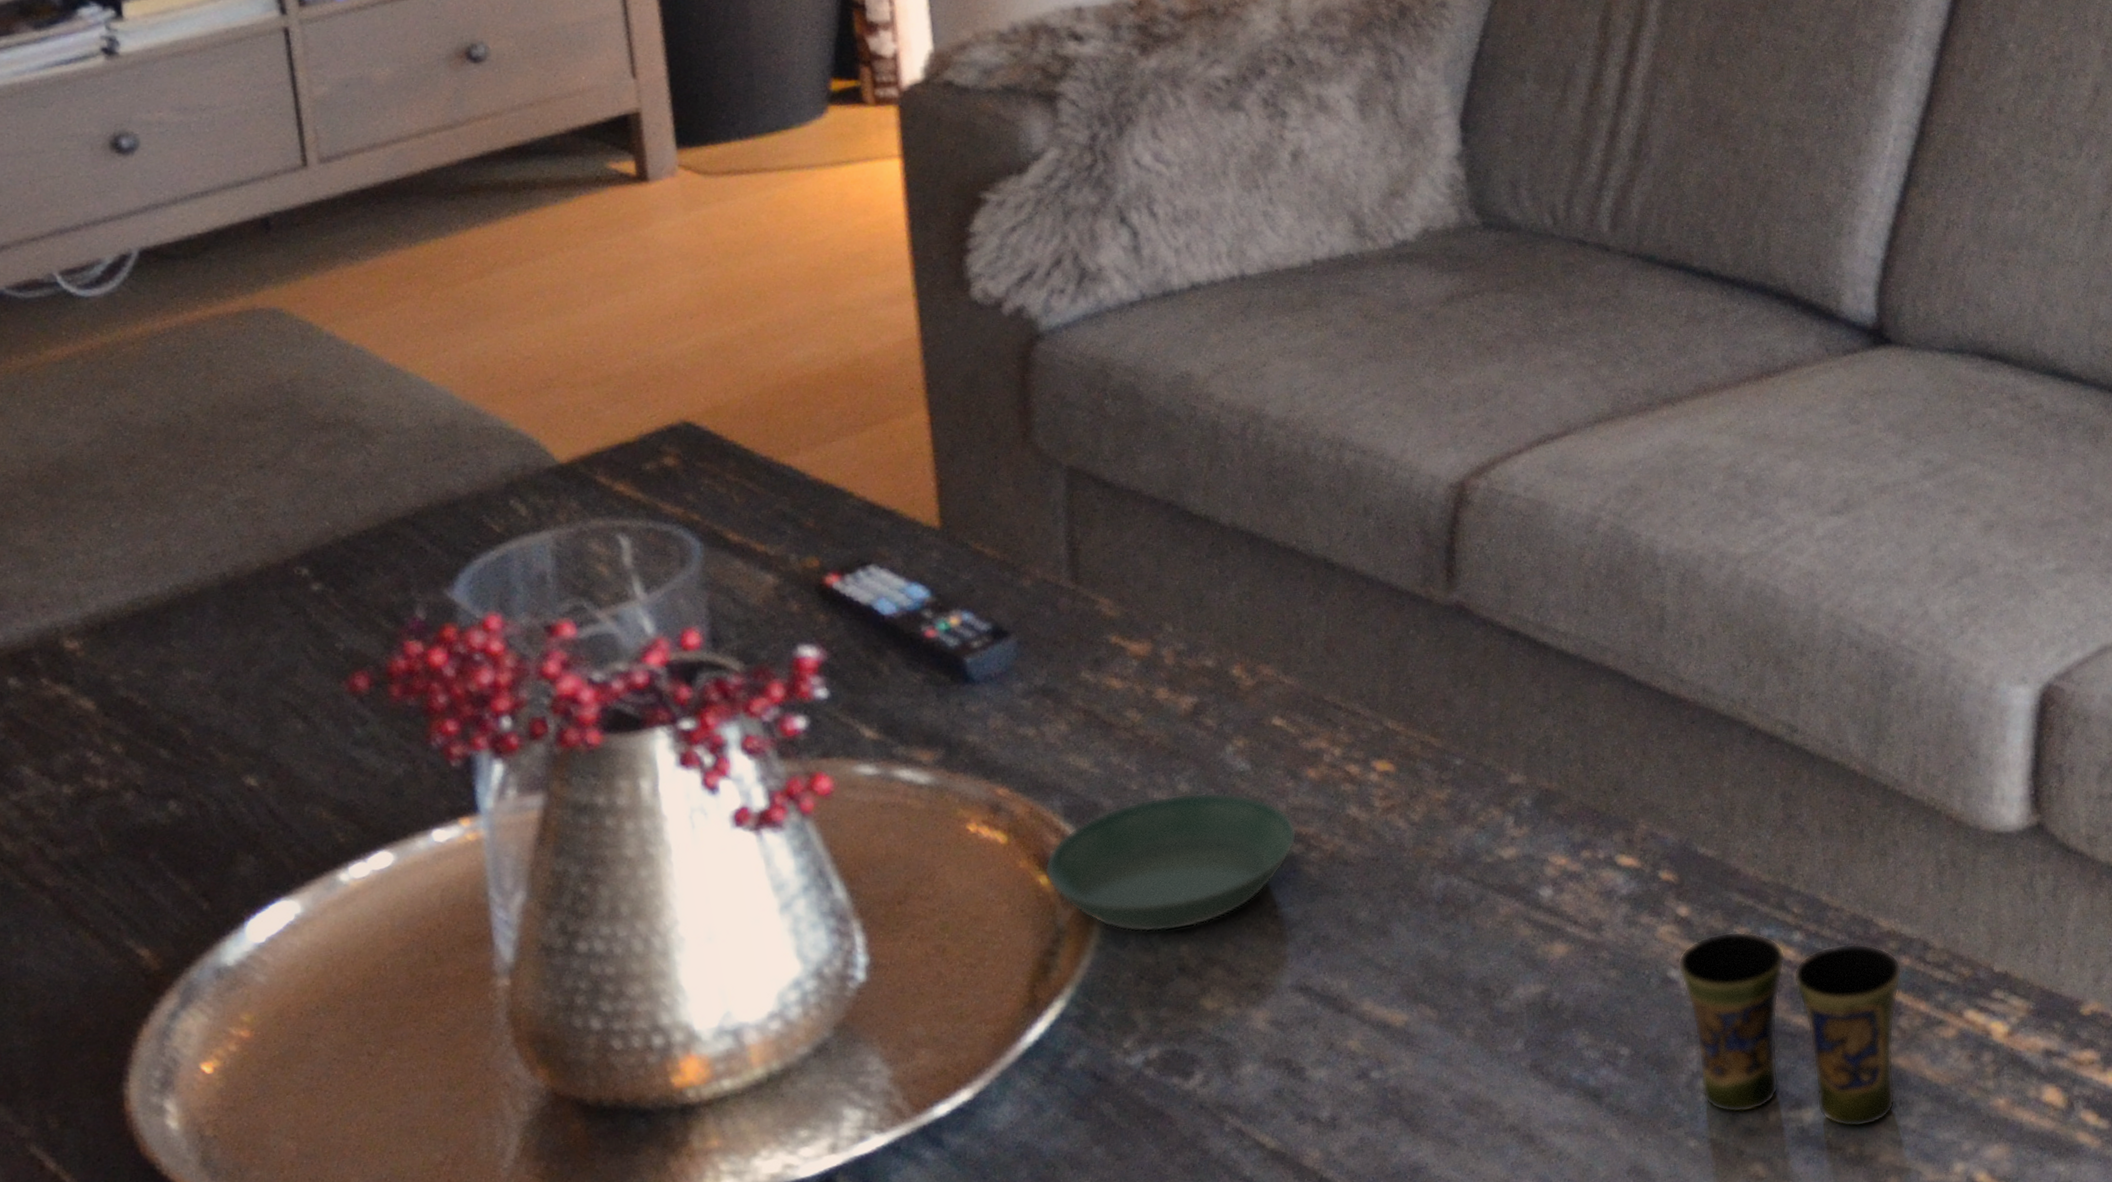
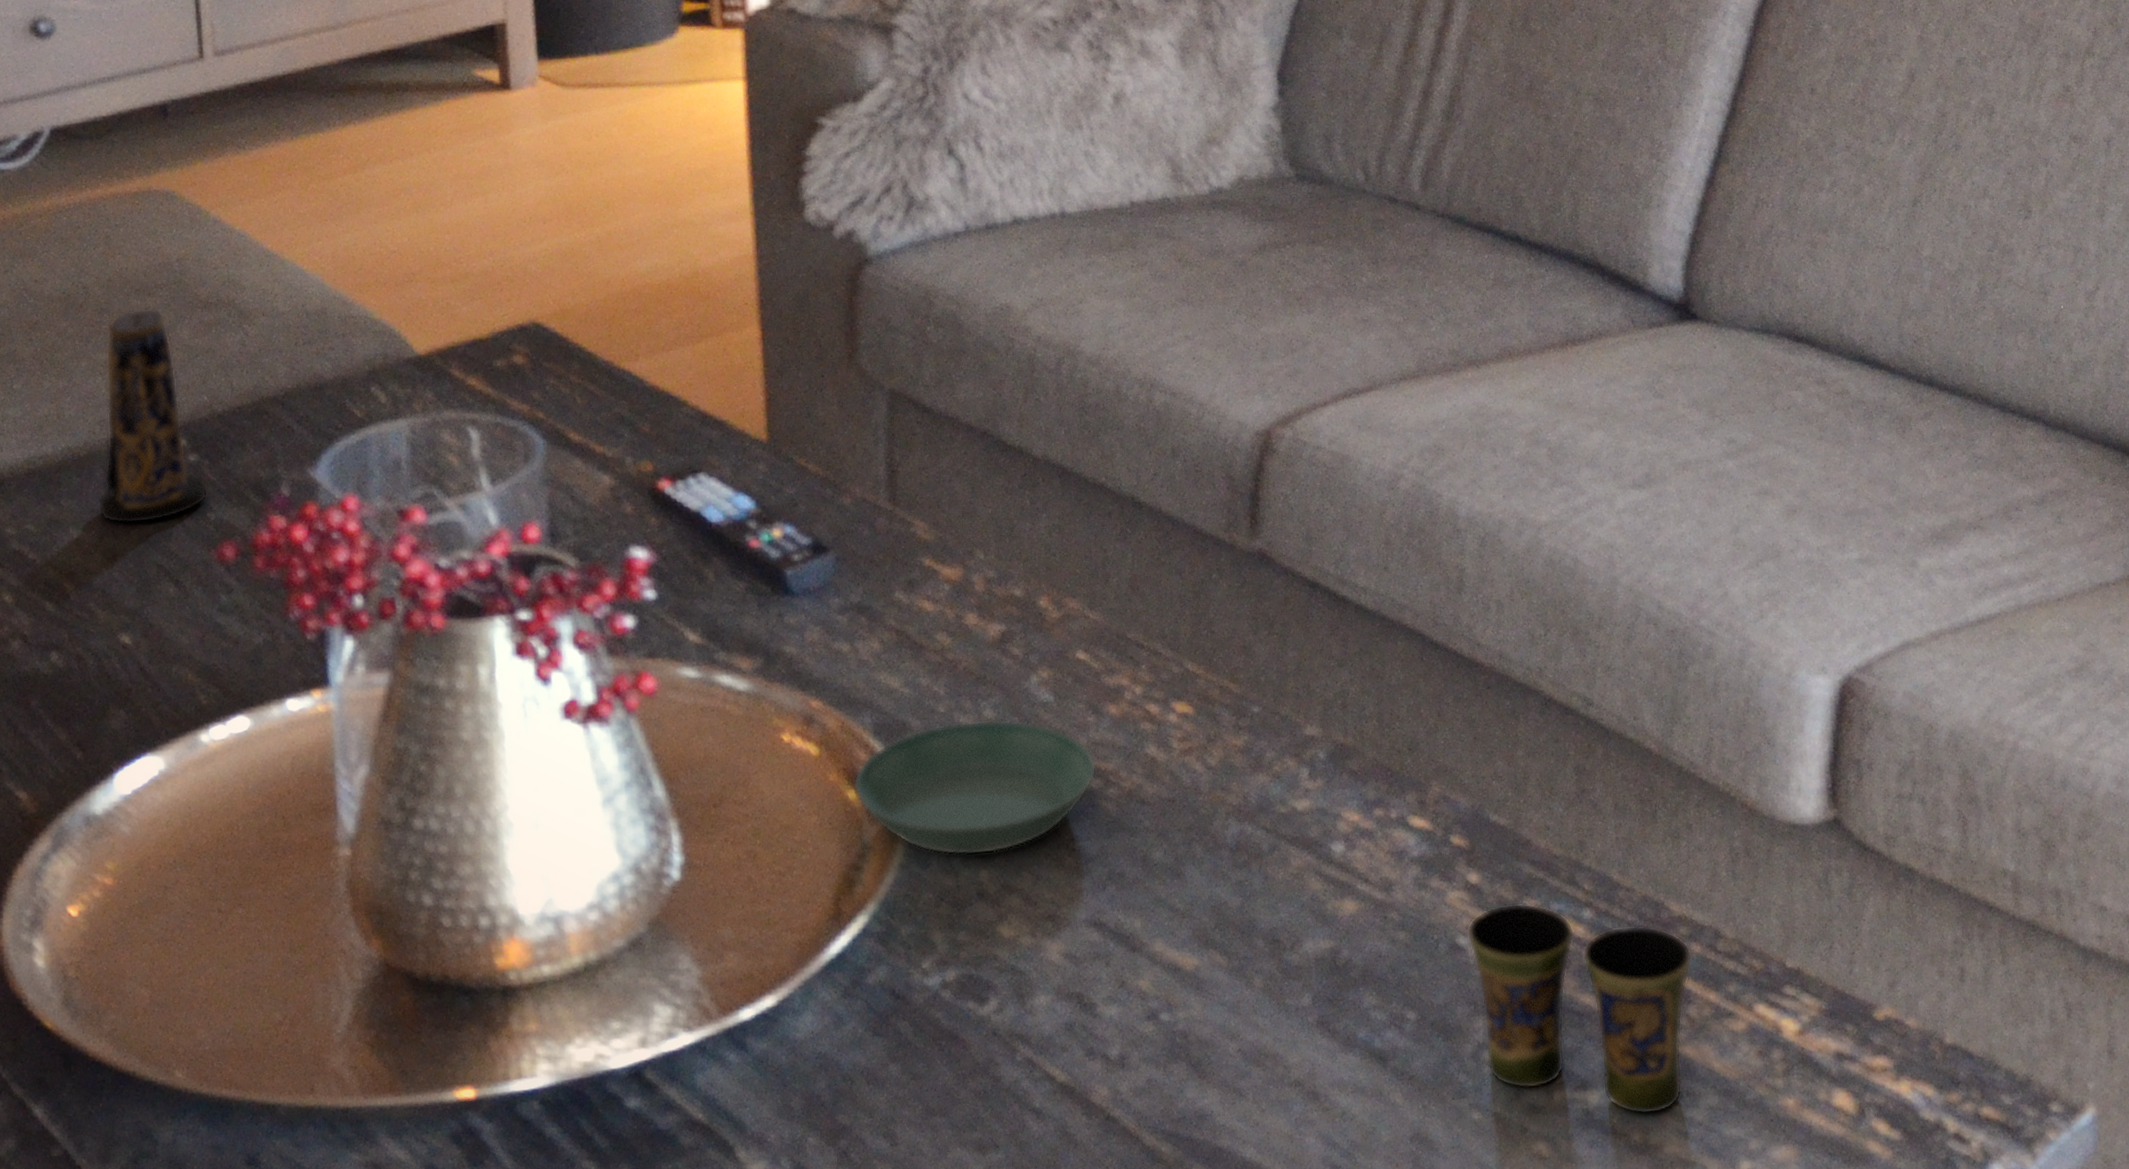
candle: none [212,433,335,662] -> present [97,308,208,525]

